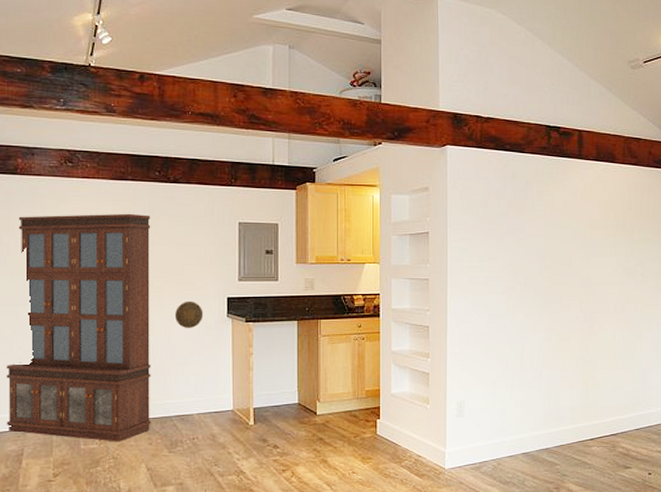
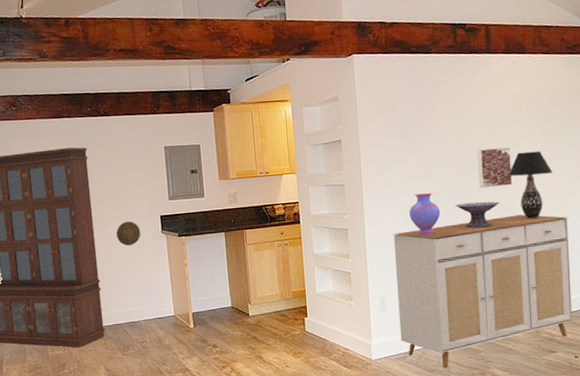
sideboard: none [475,324,648,480] -> present [393,214,572,367]
vase: none [493,295,525,339] -> present [409,193,441,236]
decorative bowl: none [540,307,583,335] -> present [455,201,500,228]
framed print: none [564,254,597,295] -> present [477,147,513,189]
table lamp: none [593,260,636,328] -> present [508,151,553,219]

